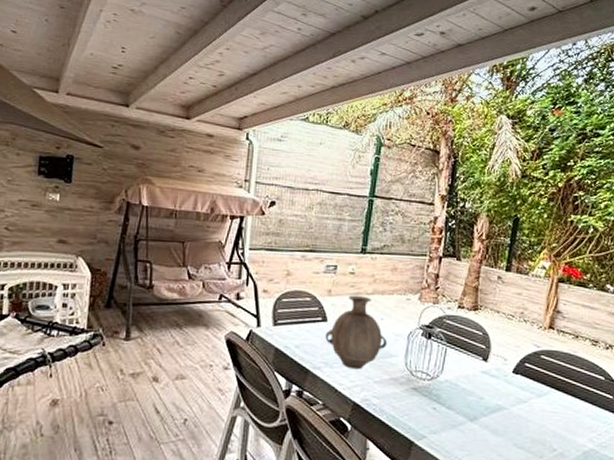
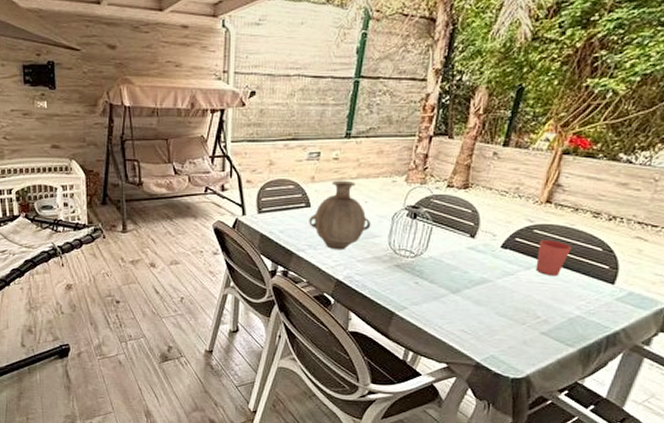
cup: none [546,366,577,405] -> present [535,240,571,277]

